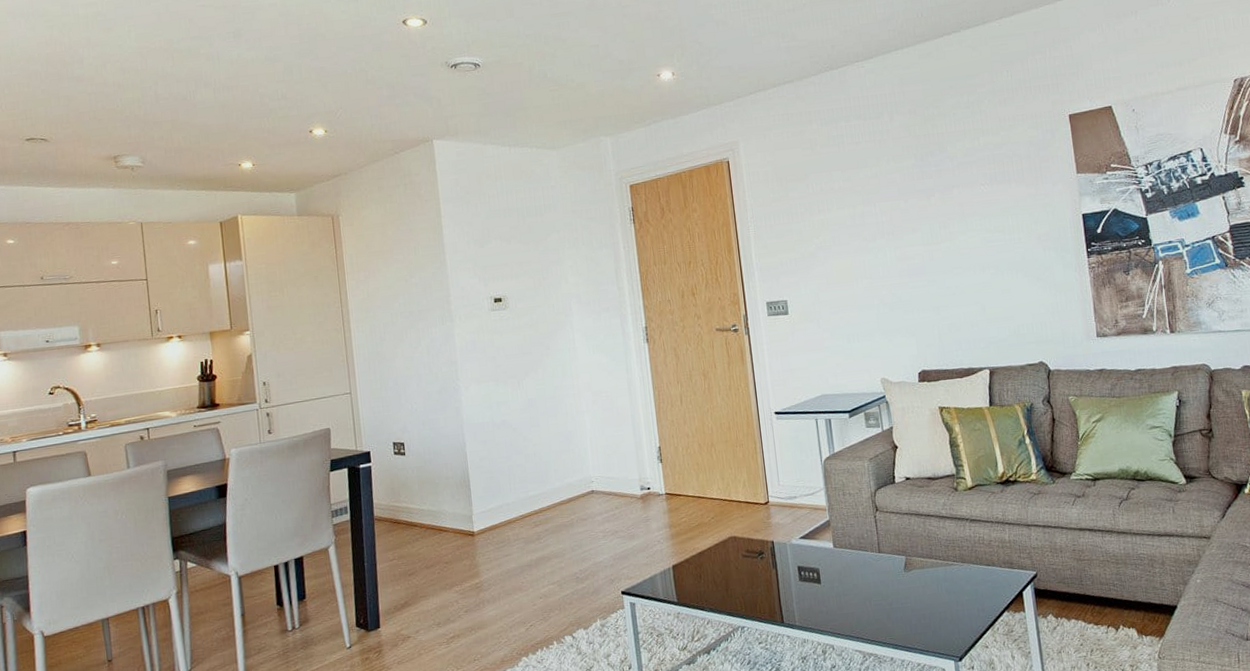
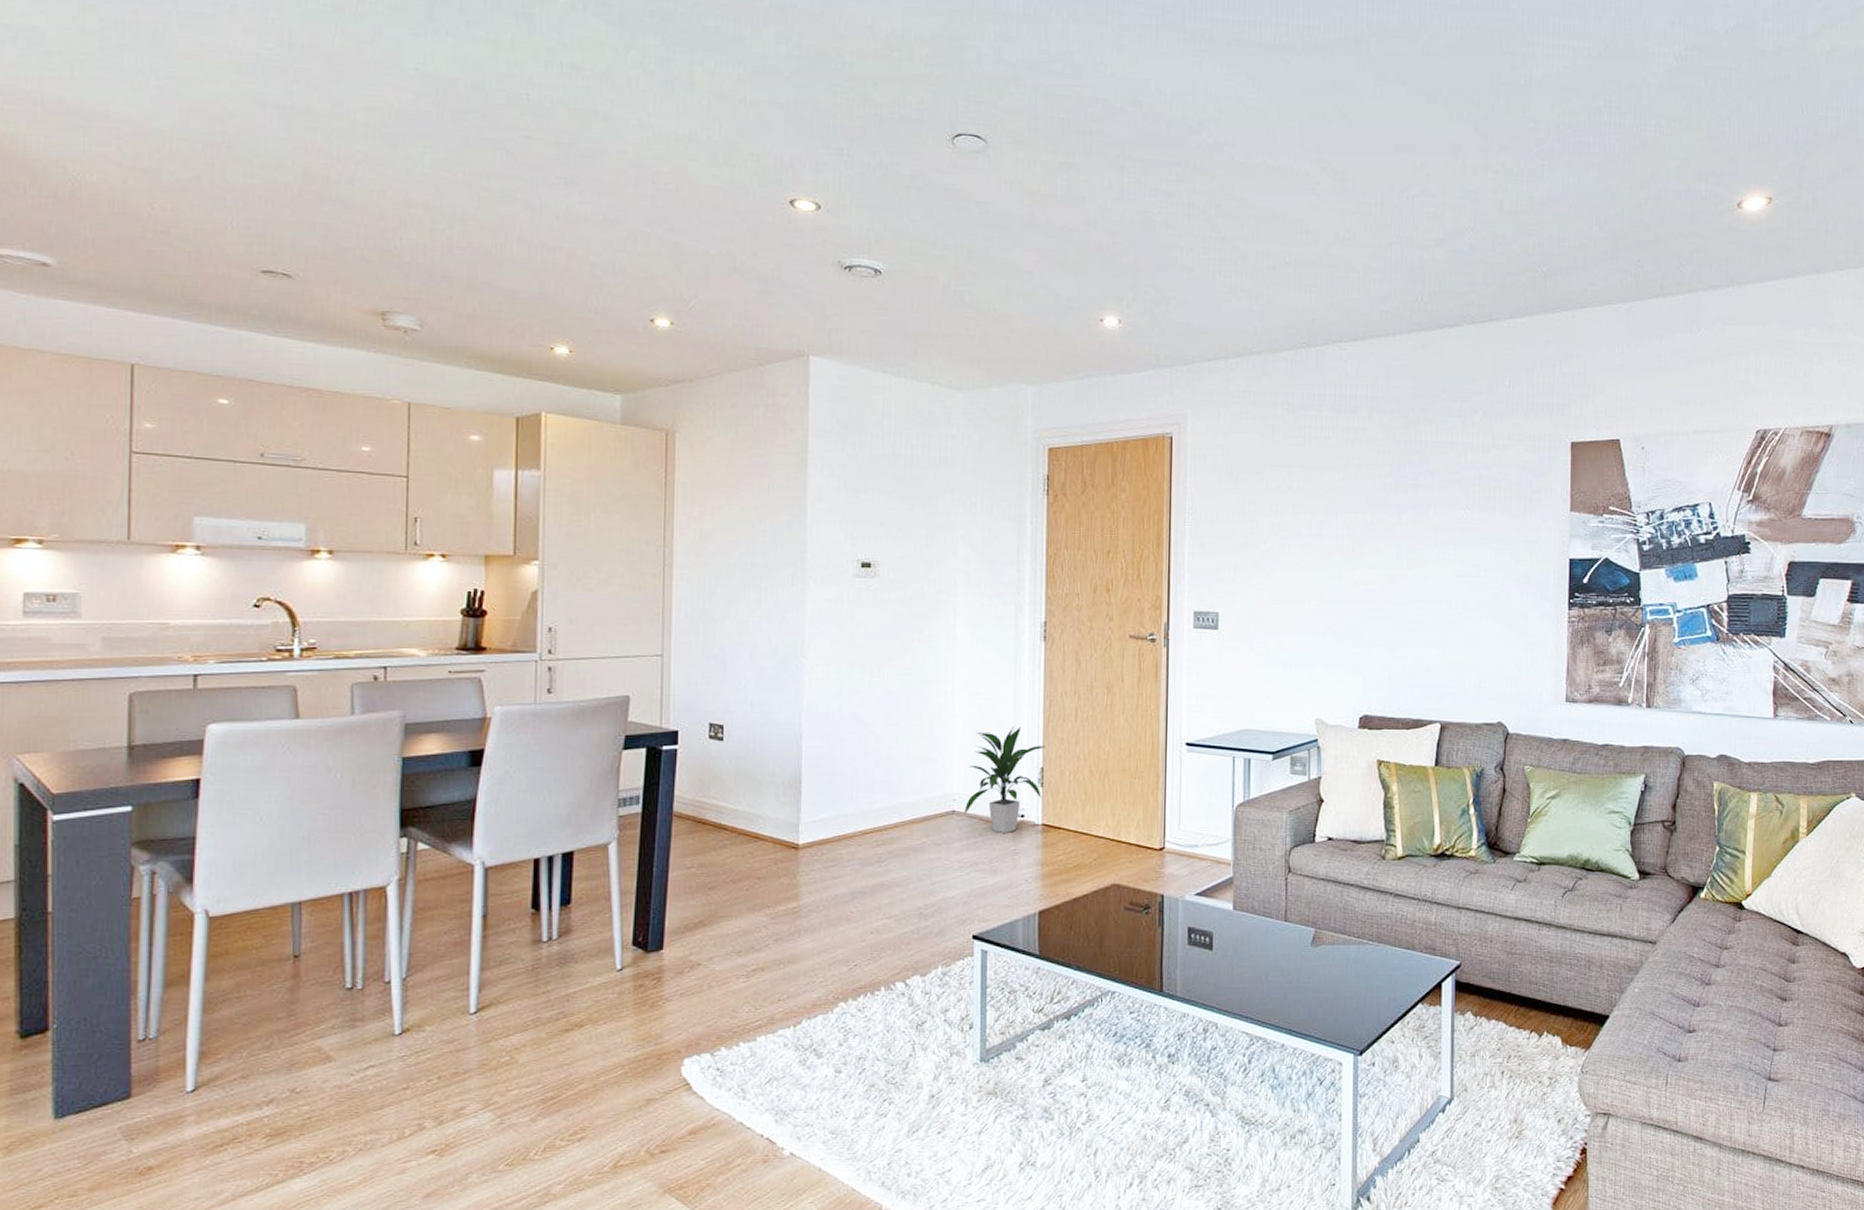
indoor plant: none [600,415,662,505] -> present [964,726,1045,834]

